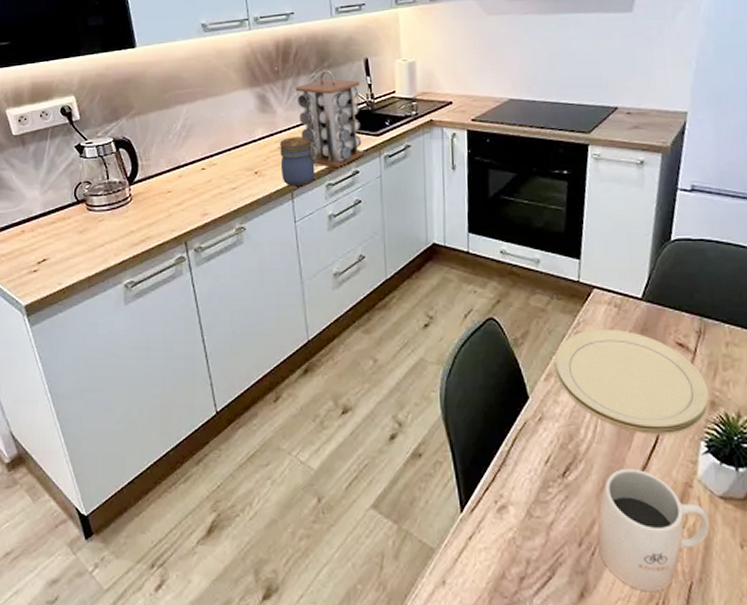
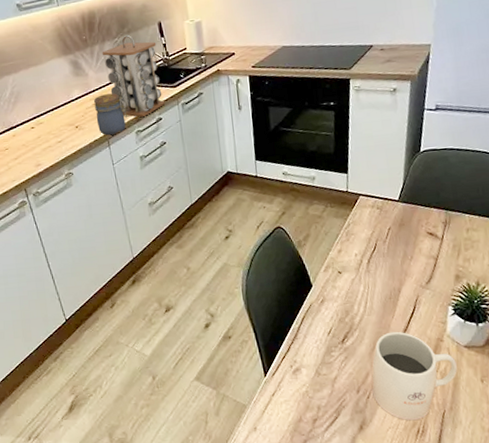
plate: present [555,328,710,435] -> none [331,226,455,305]

